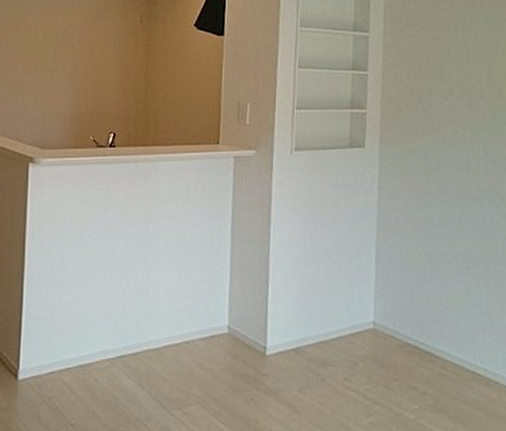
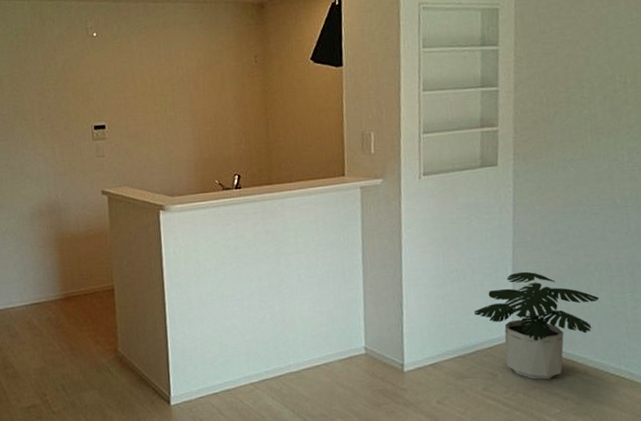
potted plant: none [337,256,457,371] -> present [473,271,600,380]

